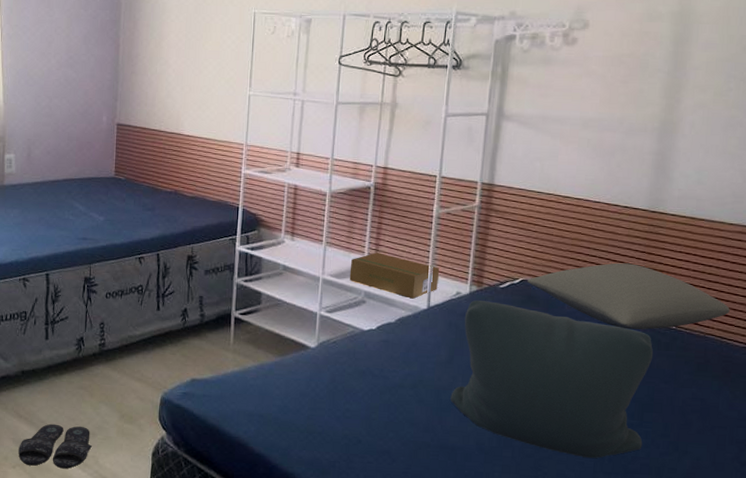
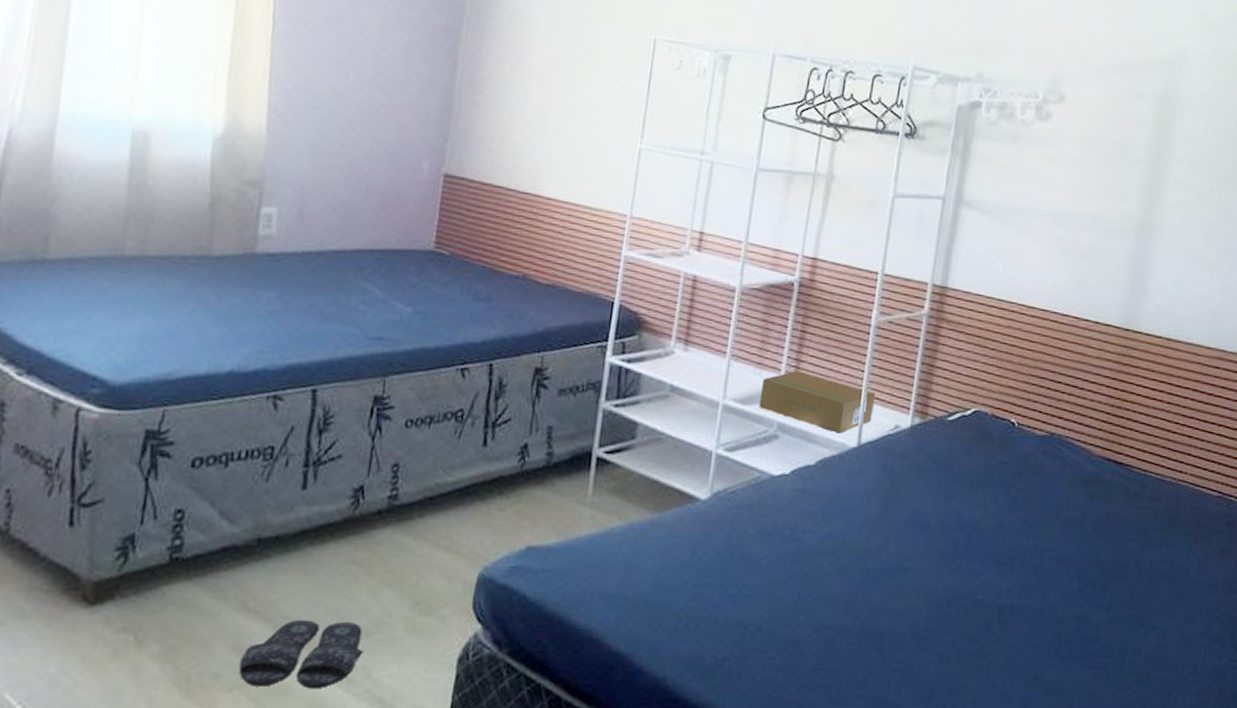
cushion: present [450,300,654,458] -> none [879,436,1121,640]
pillow: present [527,262,730,330] -> none [981,391,1205,476]

